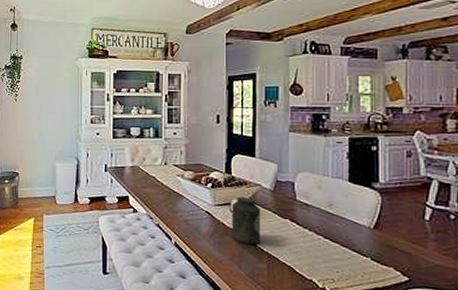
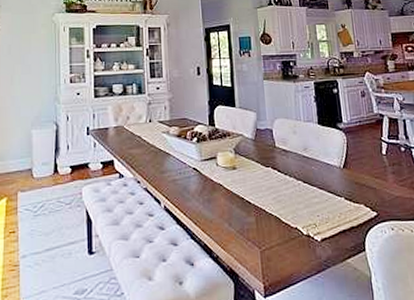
canister: present [231,196,261,244] -> none [217,148,247,198]

